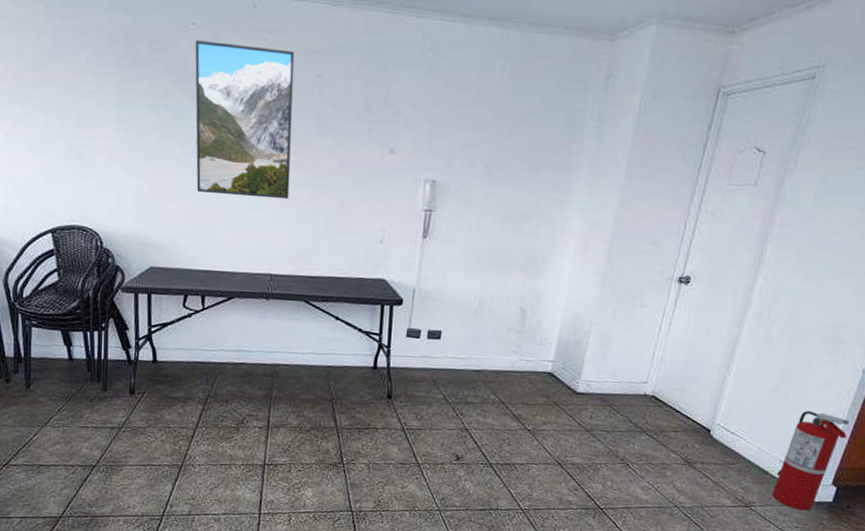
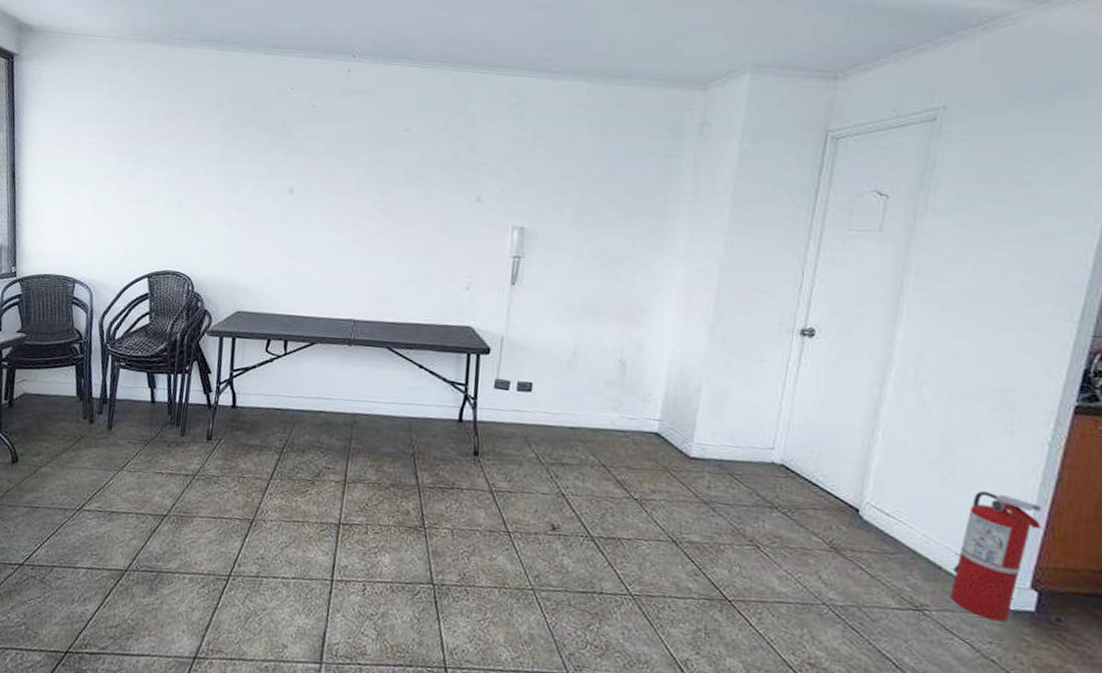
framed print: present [195,40,295,200] -> none [286,102,385,246]

